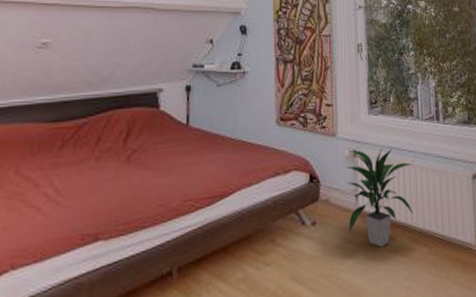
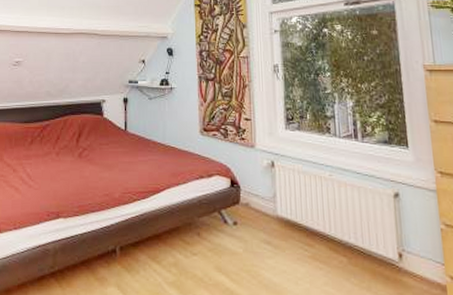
indoor plant: present [346,148,414,247] -> none [265,160,332,252]

